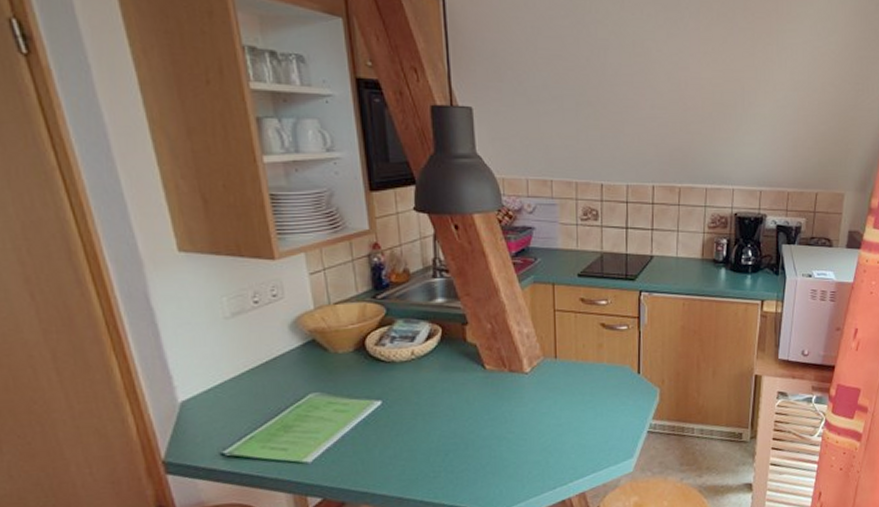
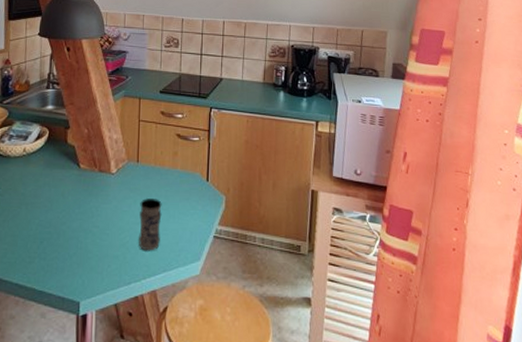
jar: none [561,397,588,453] -> present [139,199,162,251]

